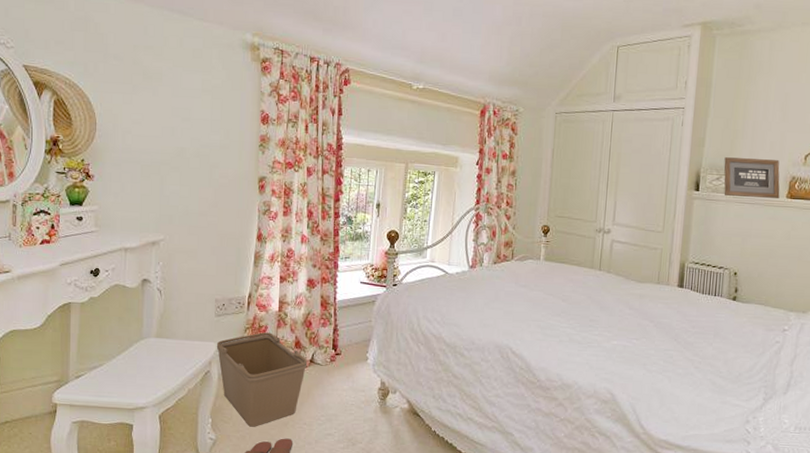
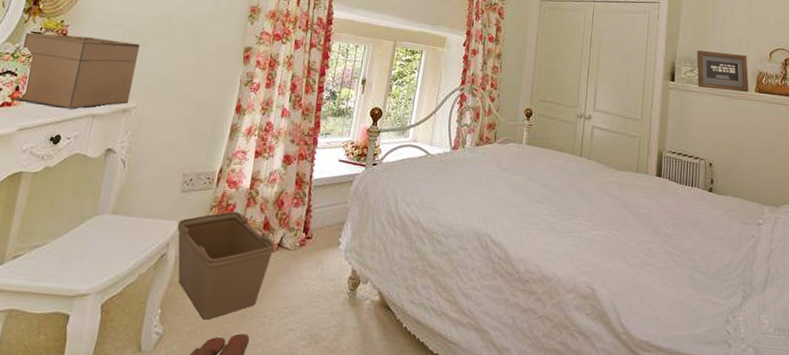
decorative box: none [49,173,159,245] -> present [11,32,140,110]

